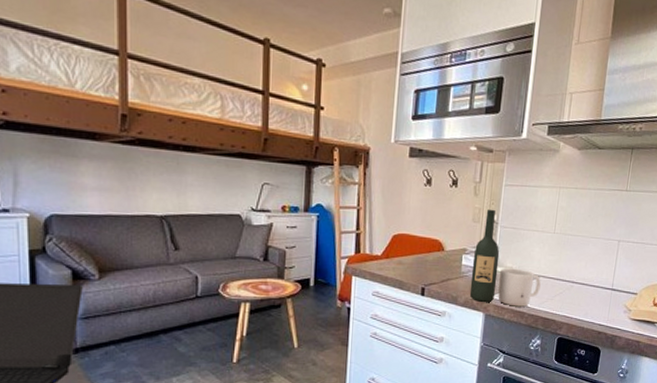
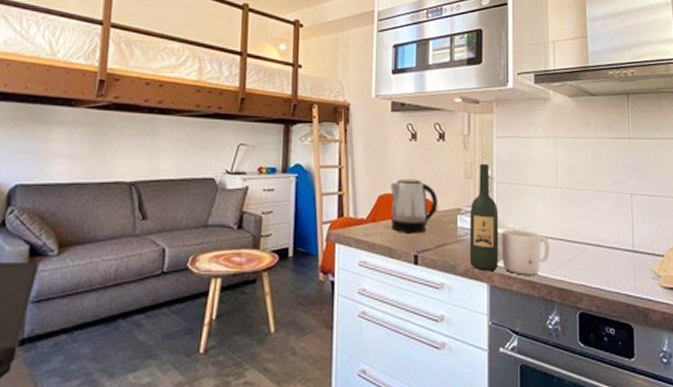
kettle: none [402,220,446,270] -> present [390,179,437,234]

